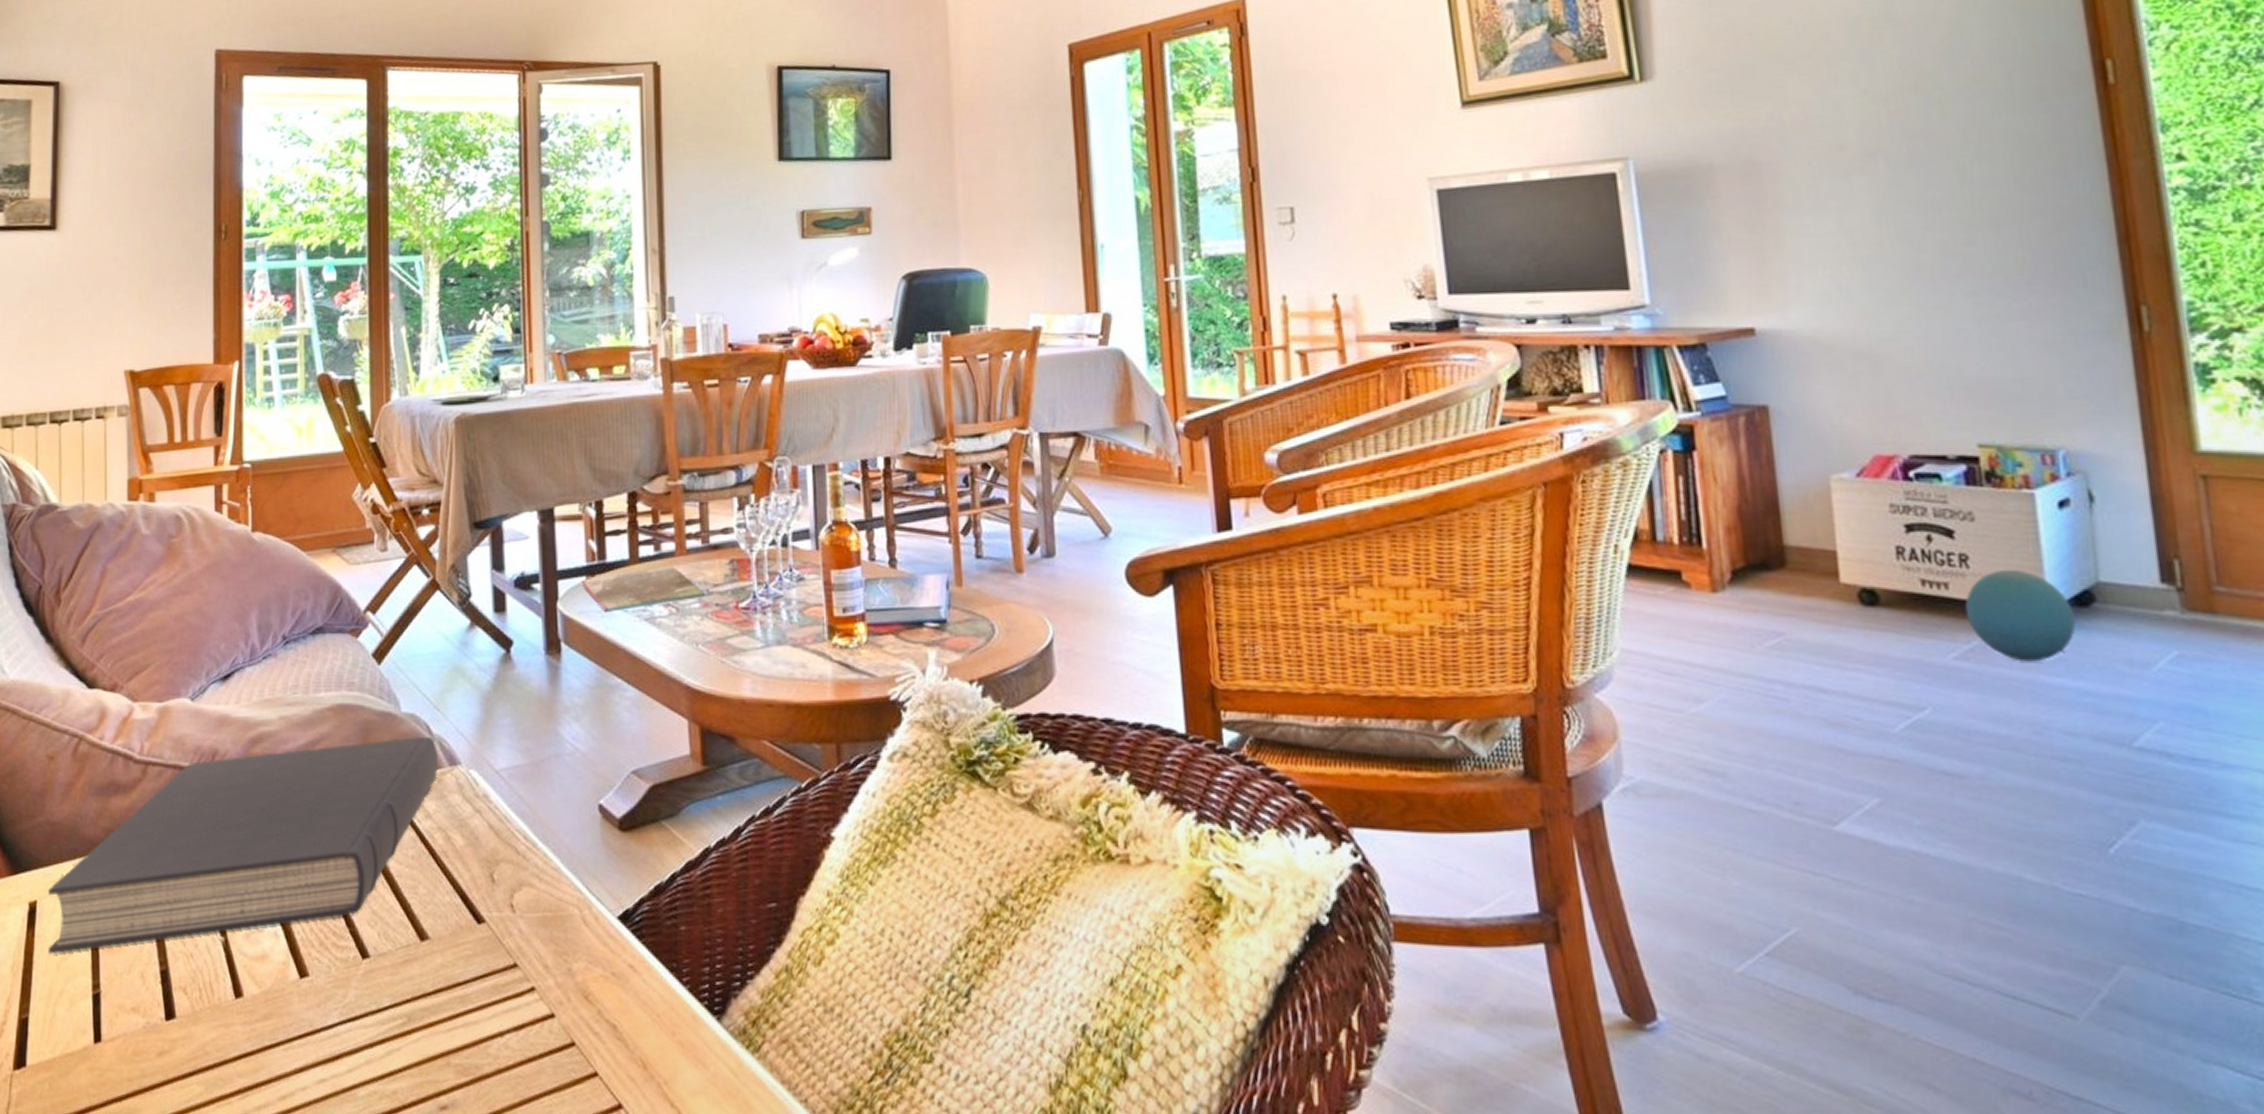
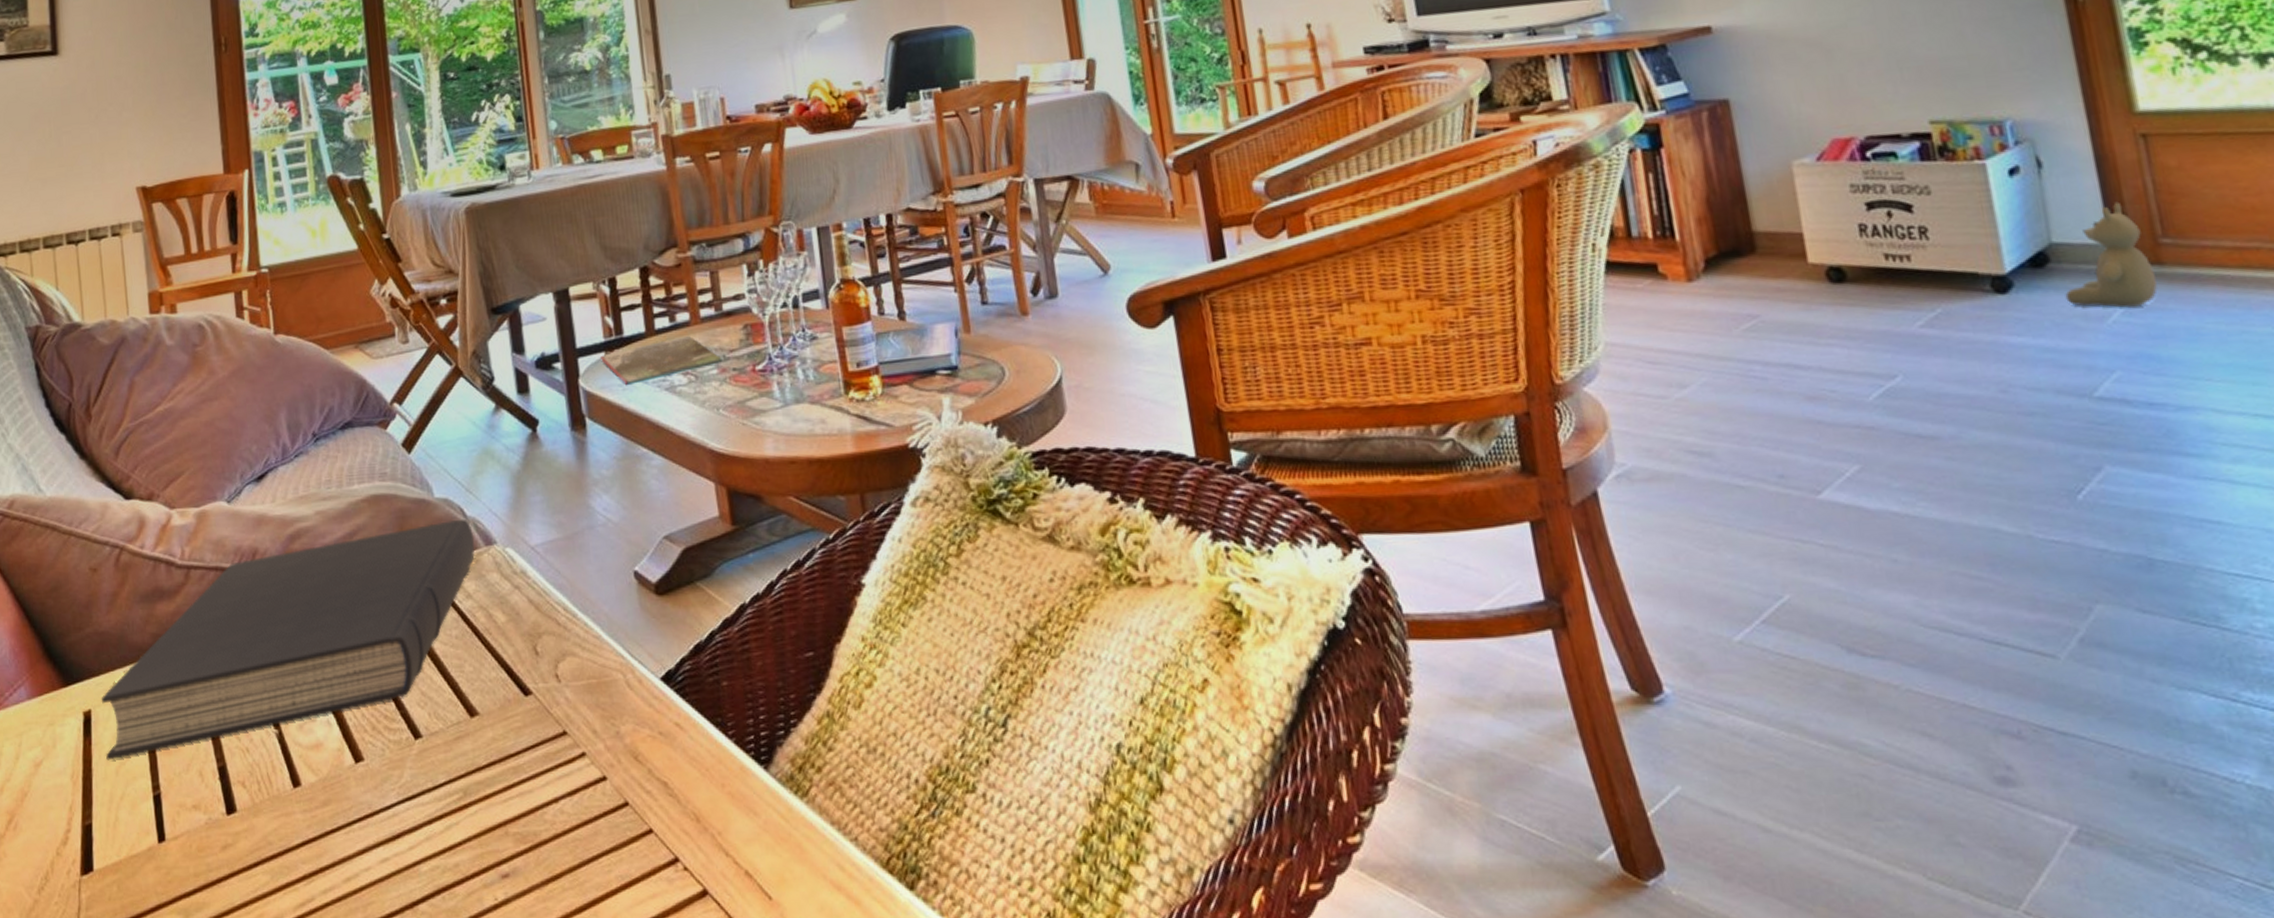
ball: present [1965,569,2076,662] -> none [1927,237,2033,325]
stuffed bear: none [2109,544,2208,656] -> present [2065,201,2157,308]

